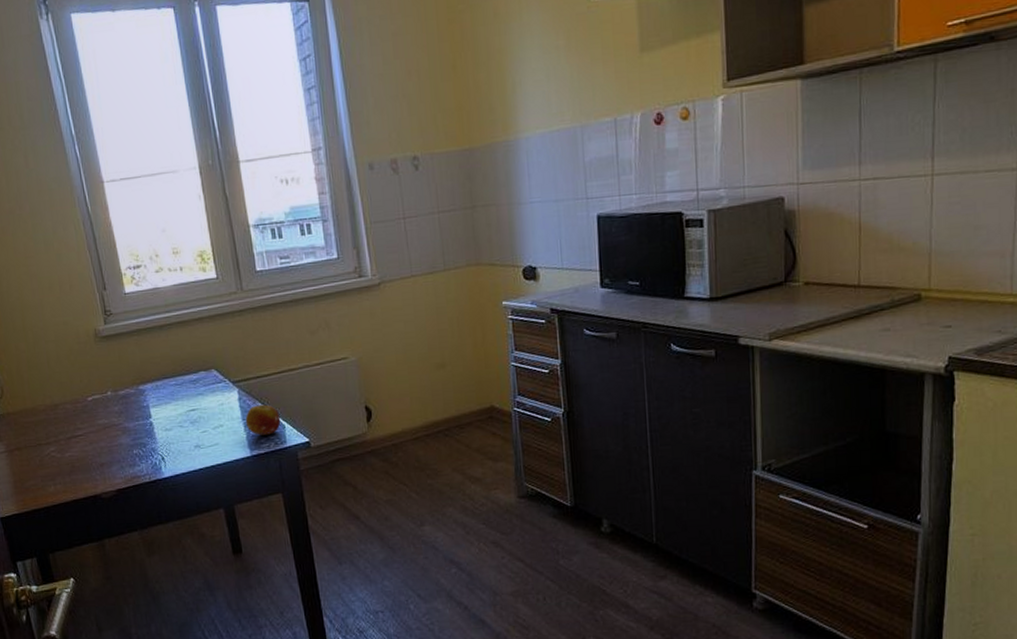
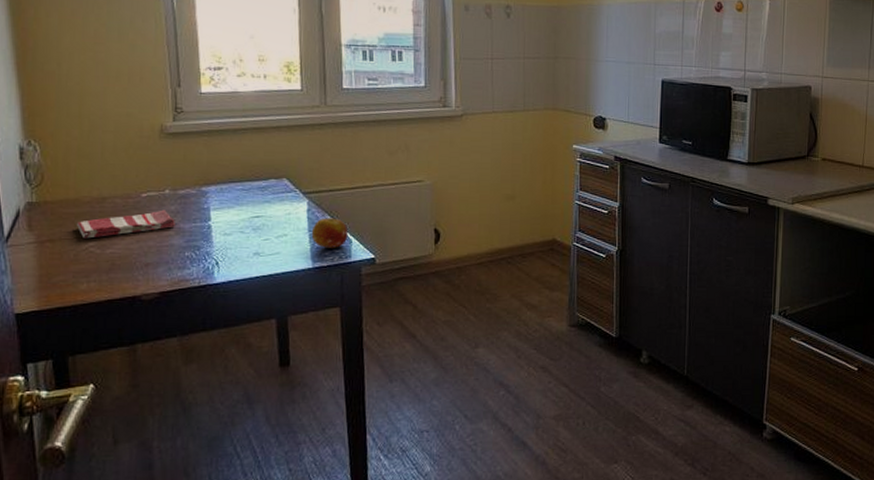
dish towel: none [37,411,121,445] -> present [77,210,175,239]

